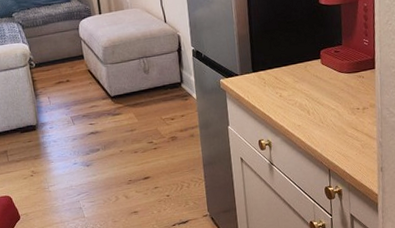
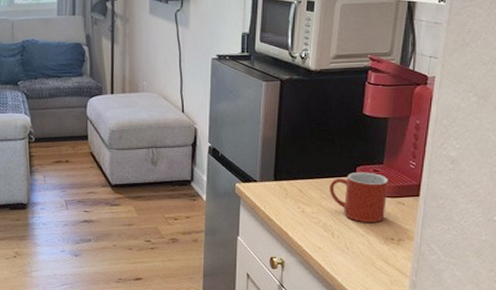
mug: none [300,53,349,98] -> present [330,171,388,223]

